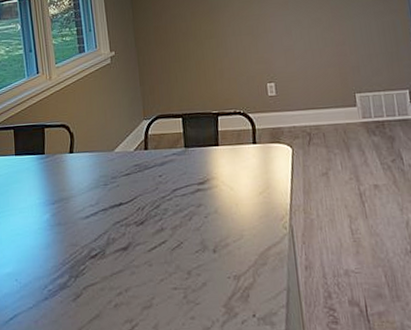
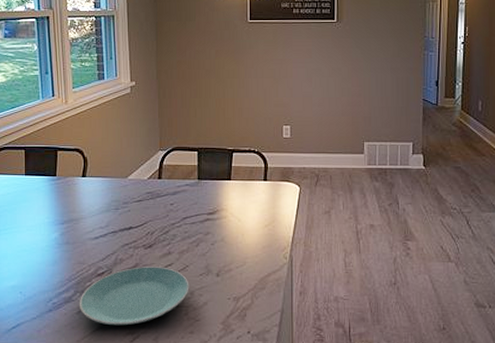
plate: none [74,245,186,313] -> present [79,267,189,326]

